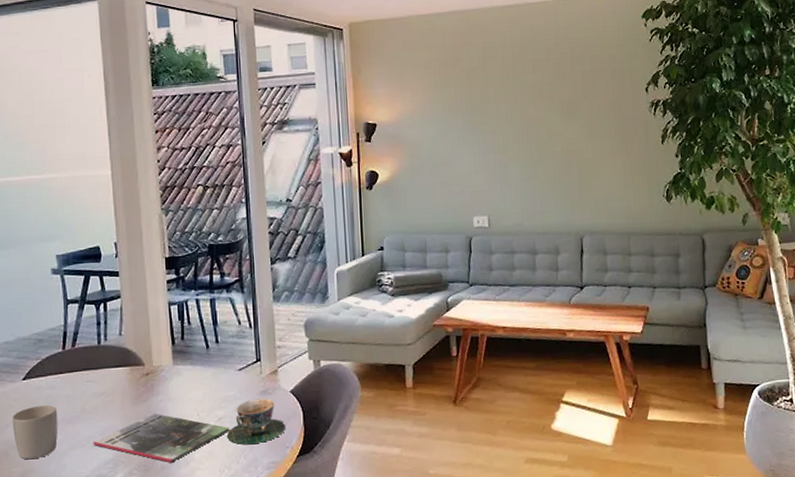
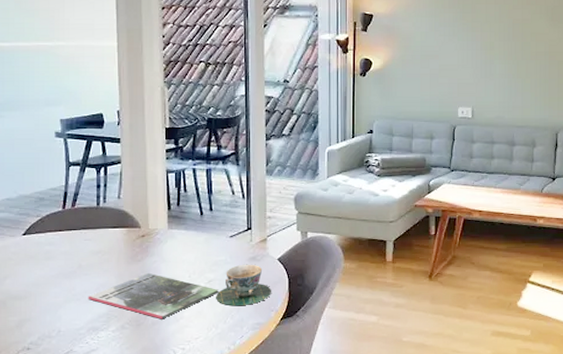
mug: present [13,404,59,460] -> none [12,259,55,310]

